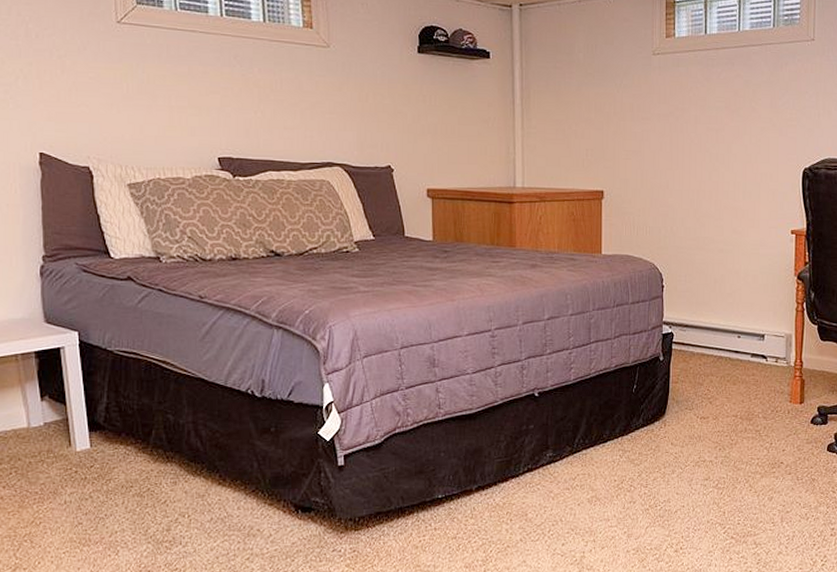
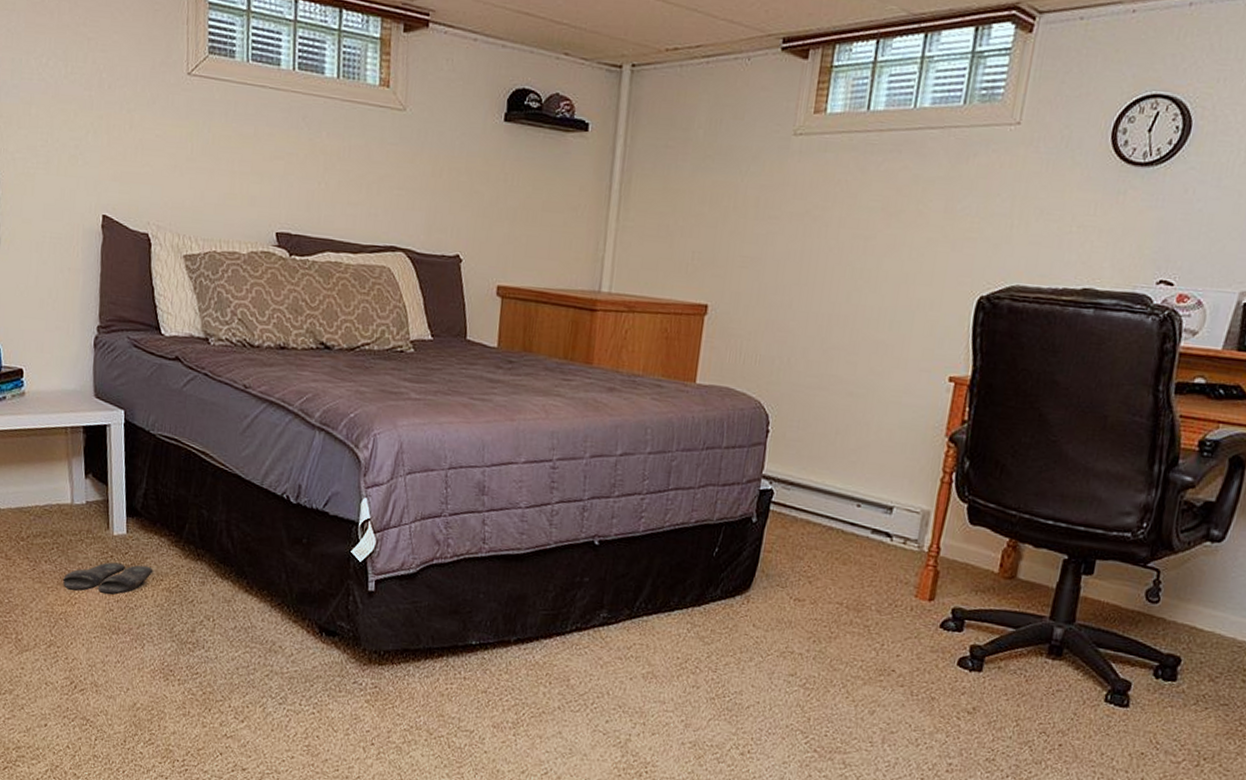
slippers: none [24,475,121,511] -> present [62,562,152,594]

